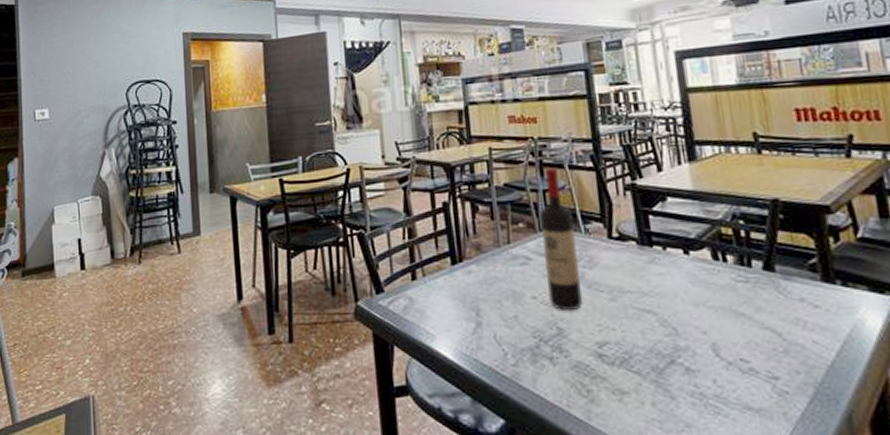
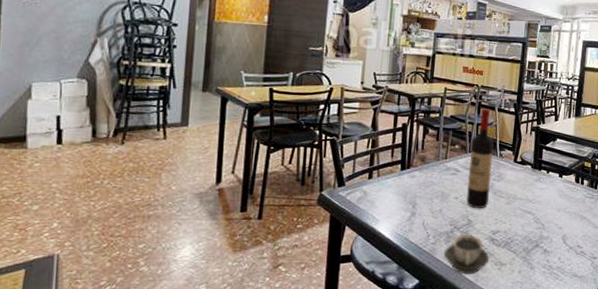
cup: none [533,349,602,410] -> present [444,234,490,275]

